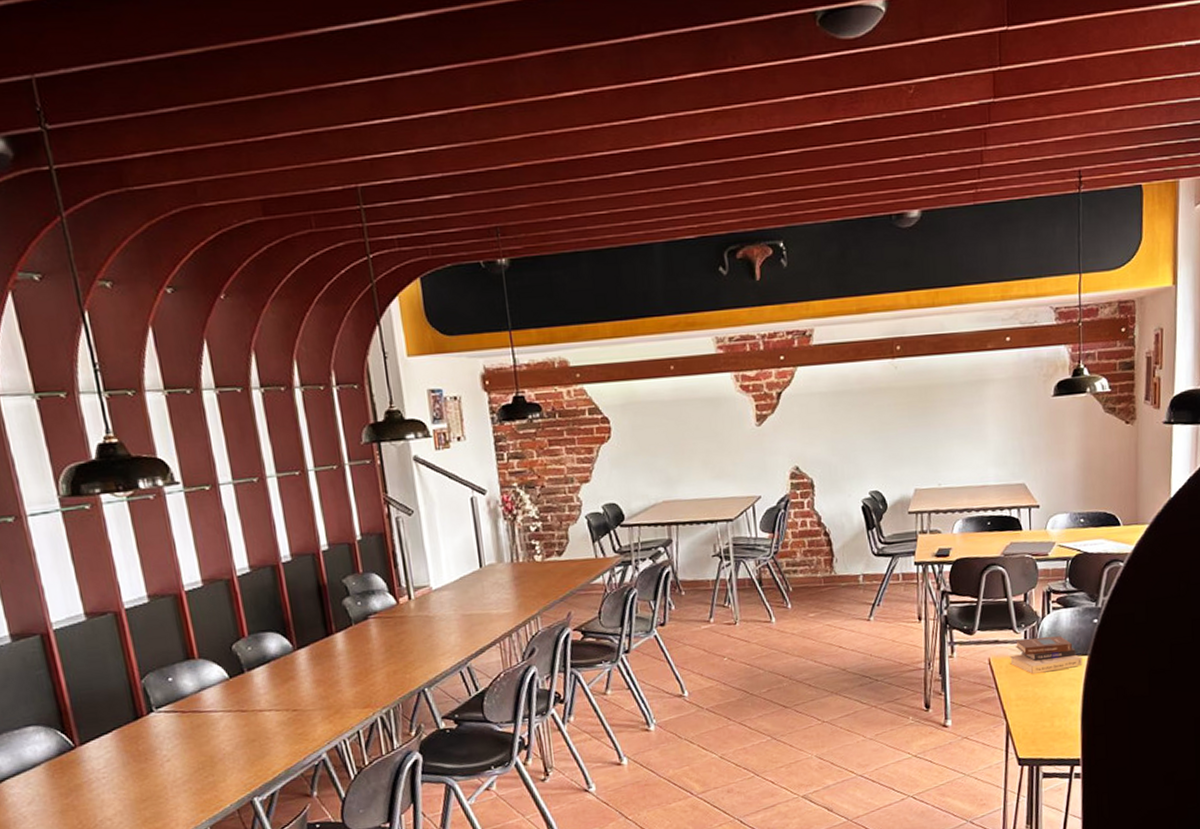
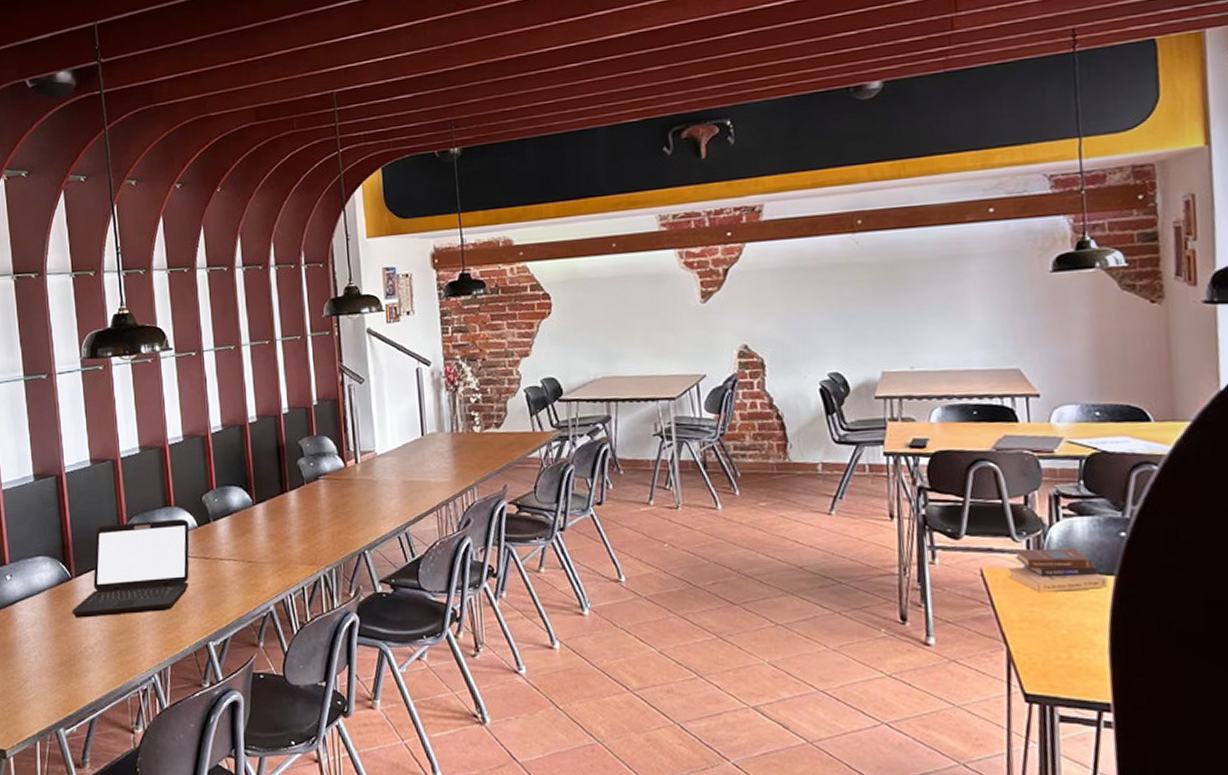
laptop: none [79,671,224,790] -> present [72,518,190,618]

